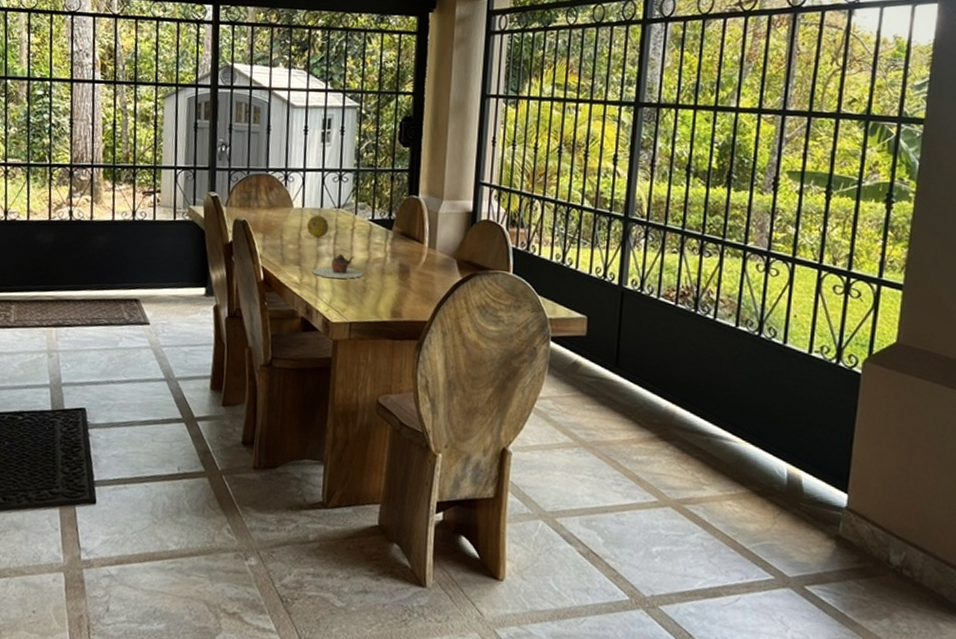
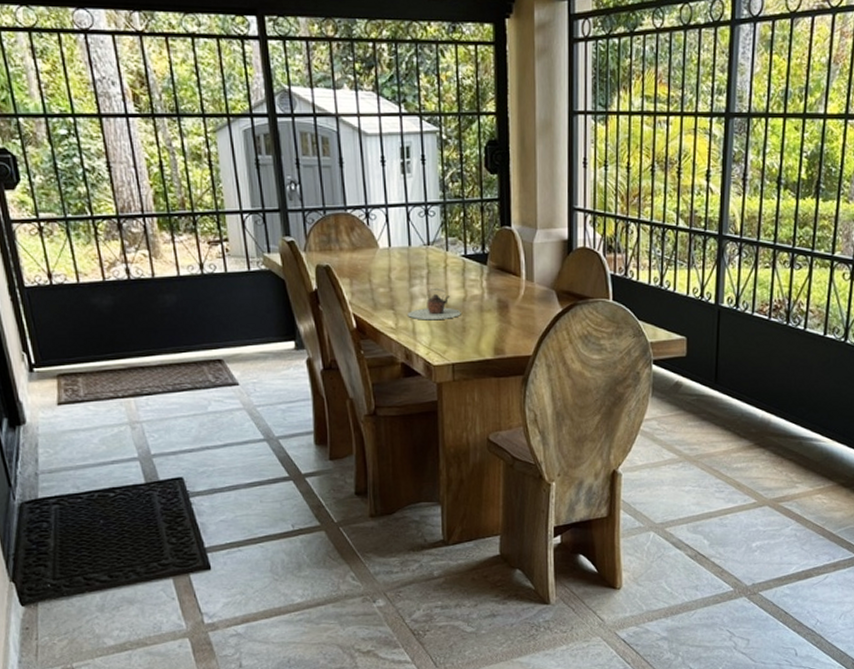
fruit: present [306,215,329,238] -> none [395,254,420,279]

